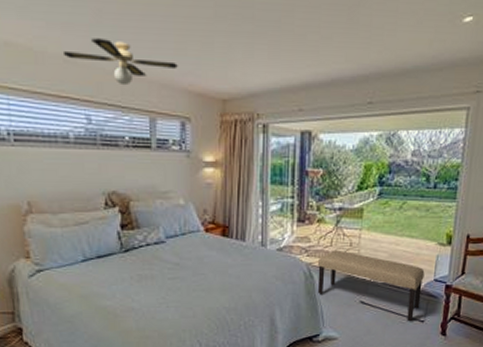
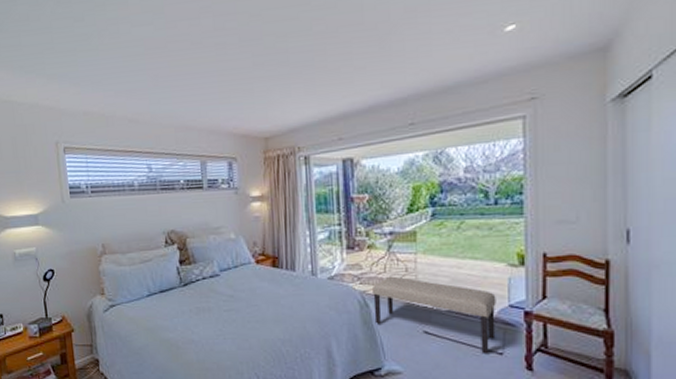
ceiling fan: present [62,38,178,86] -> none [127,98,223,136]

